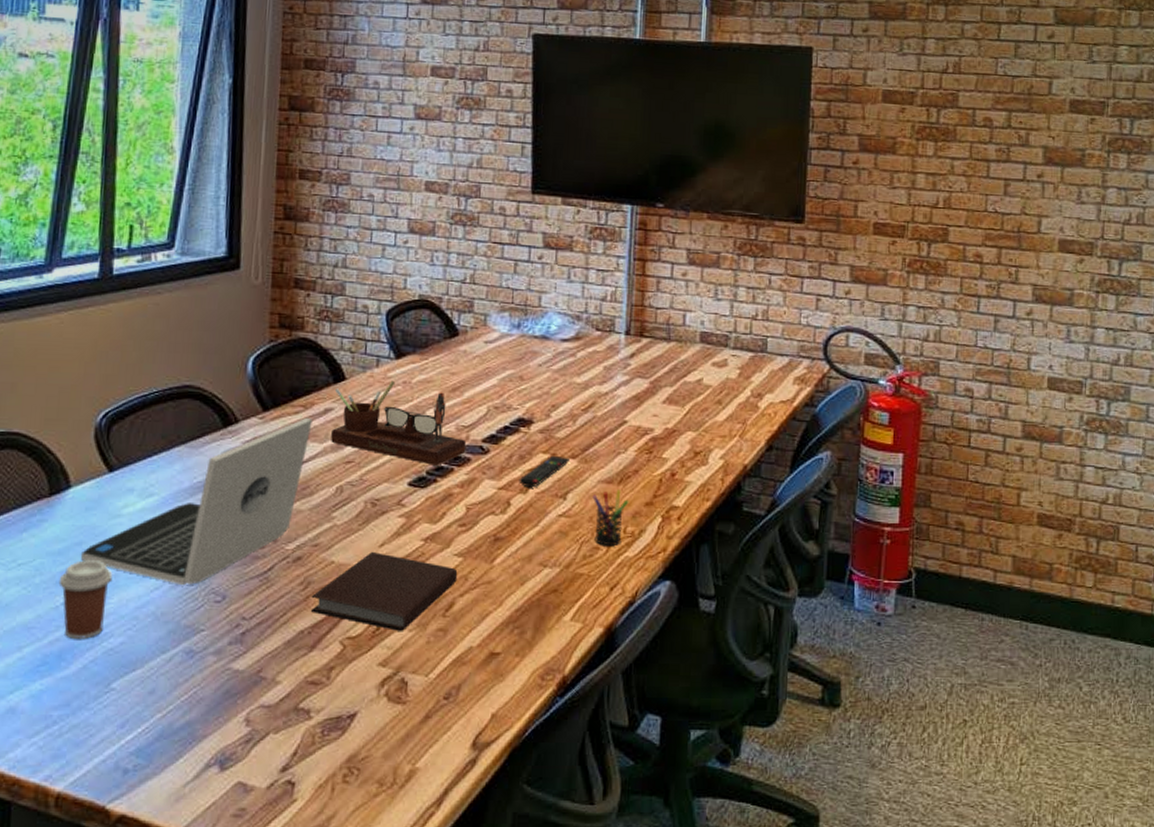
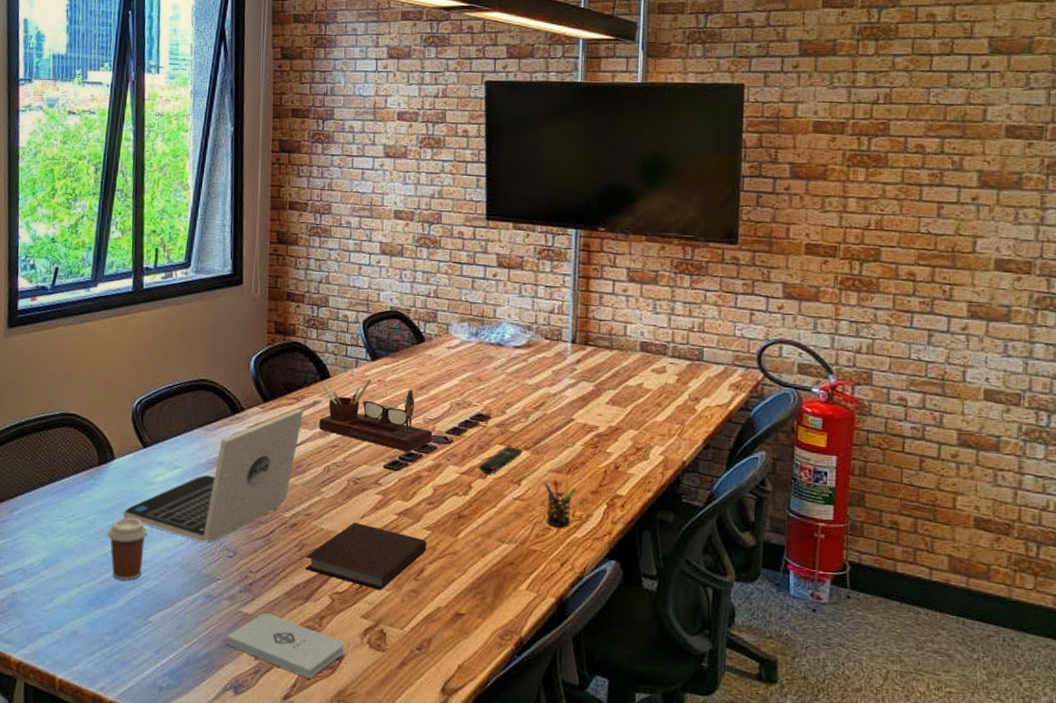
notepad: none [210,668,358,744] -> present [226,613,345,679]

